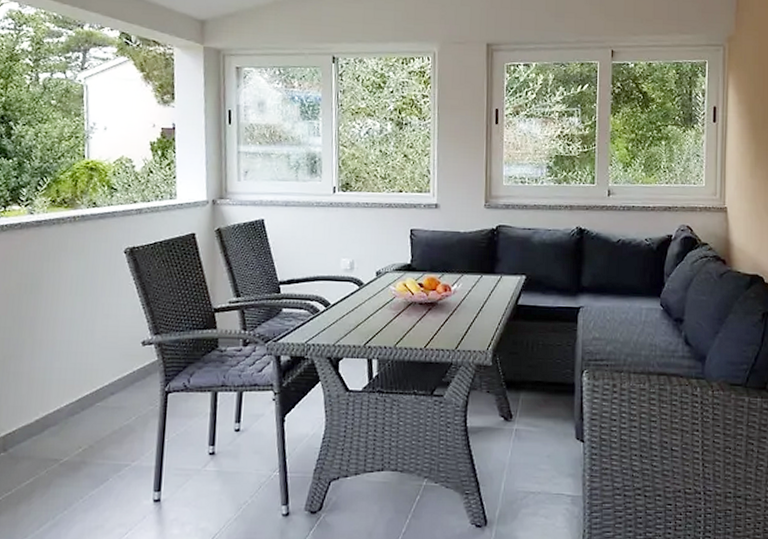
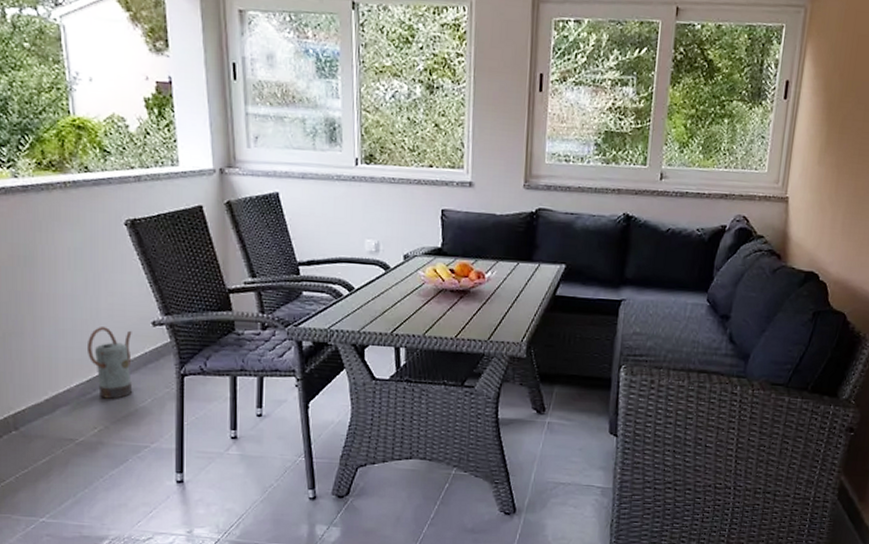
watering can: none [80,348,123,418] -> present [88,327,133,399]

